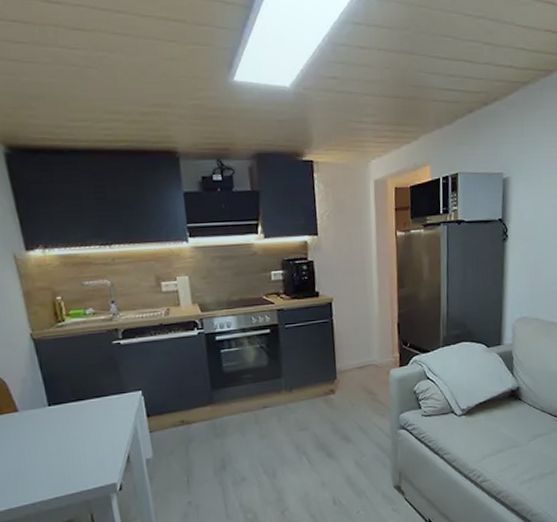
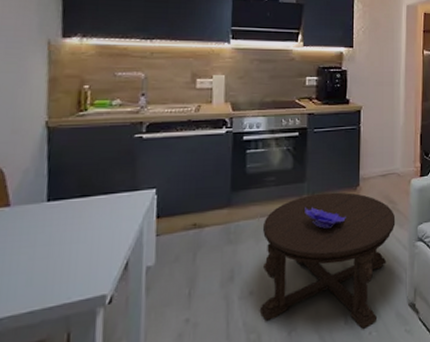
coffee table: none [245,386,377,507] -> present [259,192,396,328]
decorative bowl: none [284,401,326,421] -> present [305,207,346,229]

